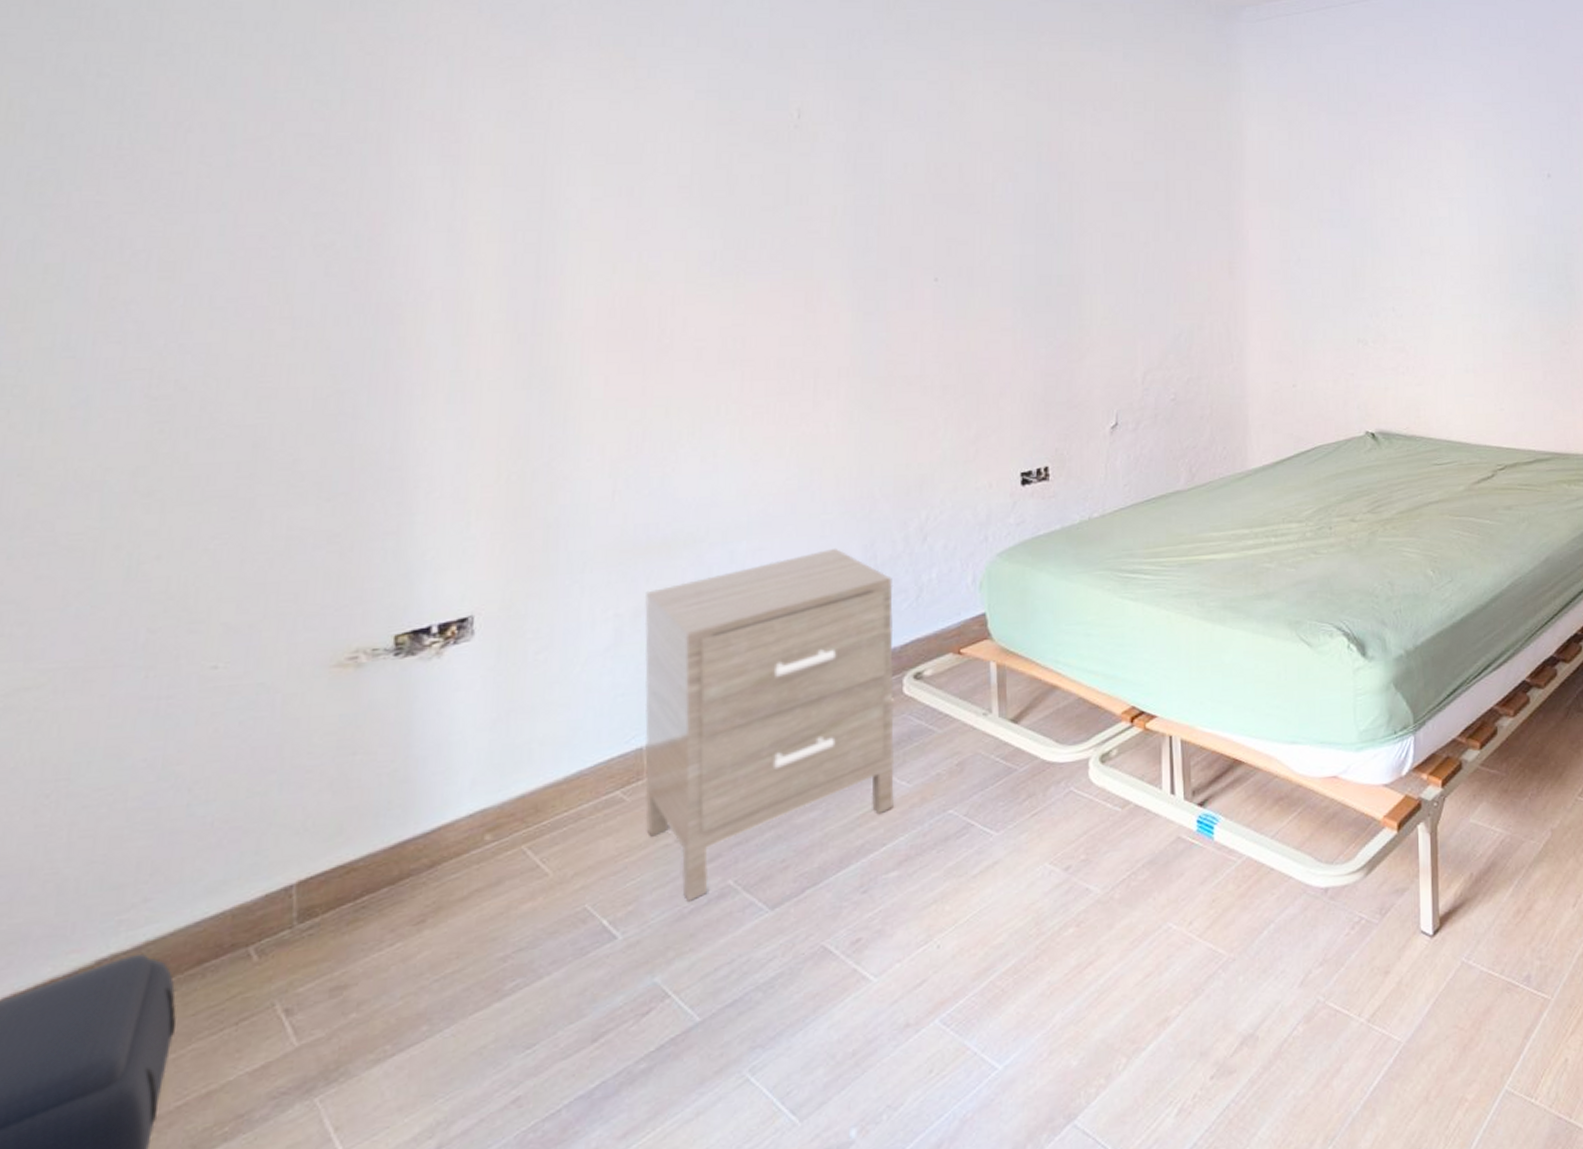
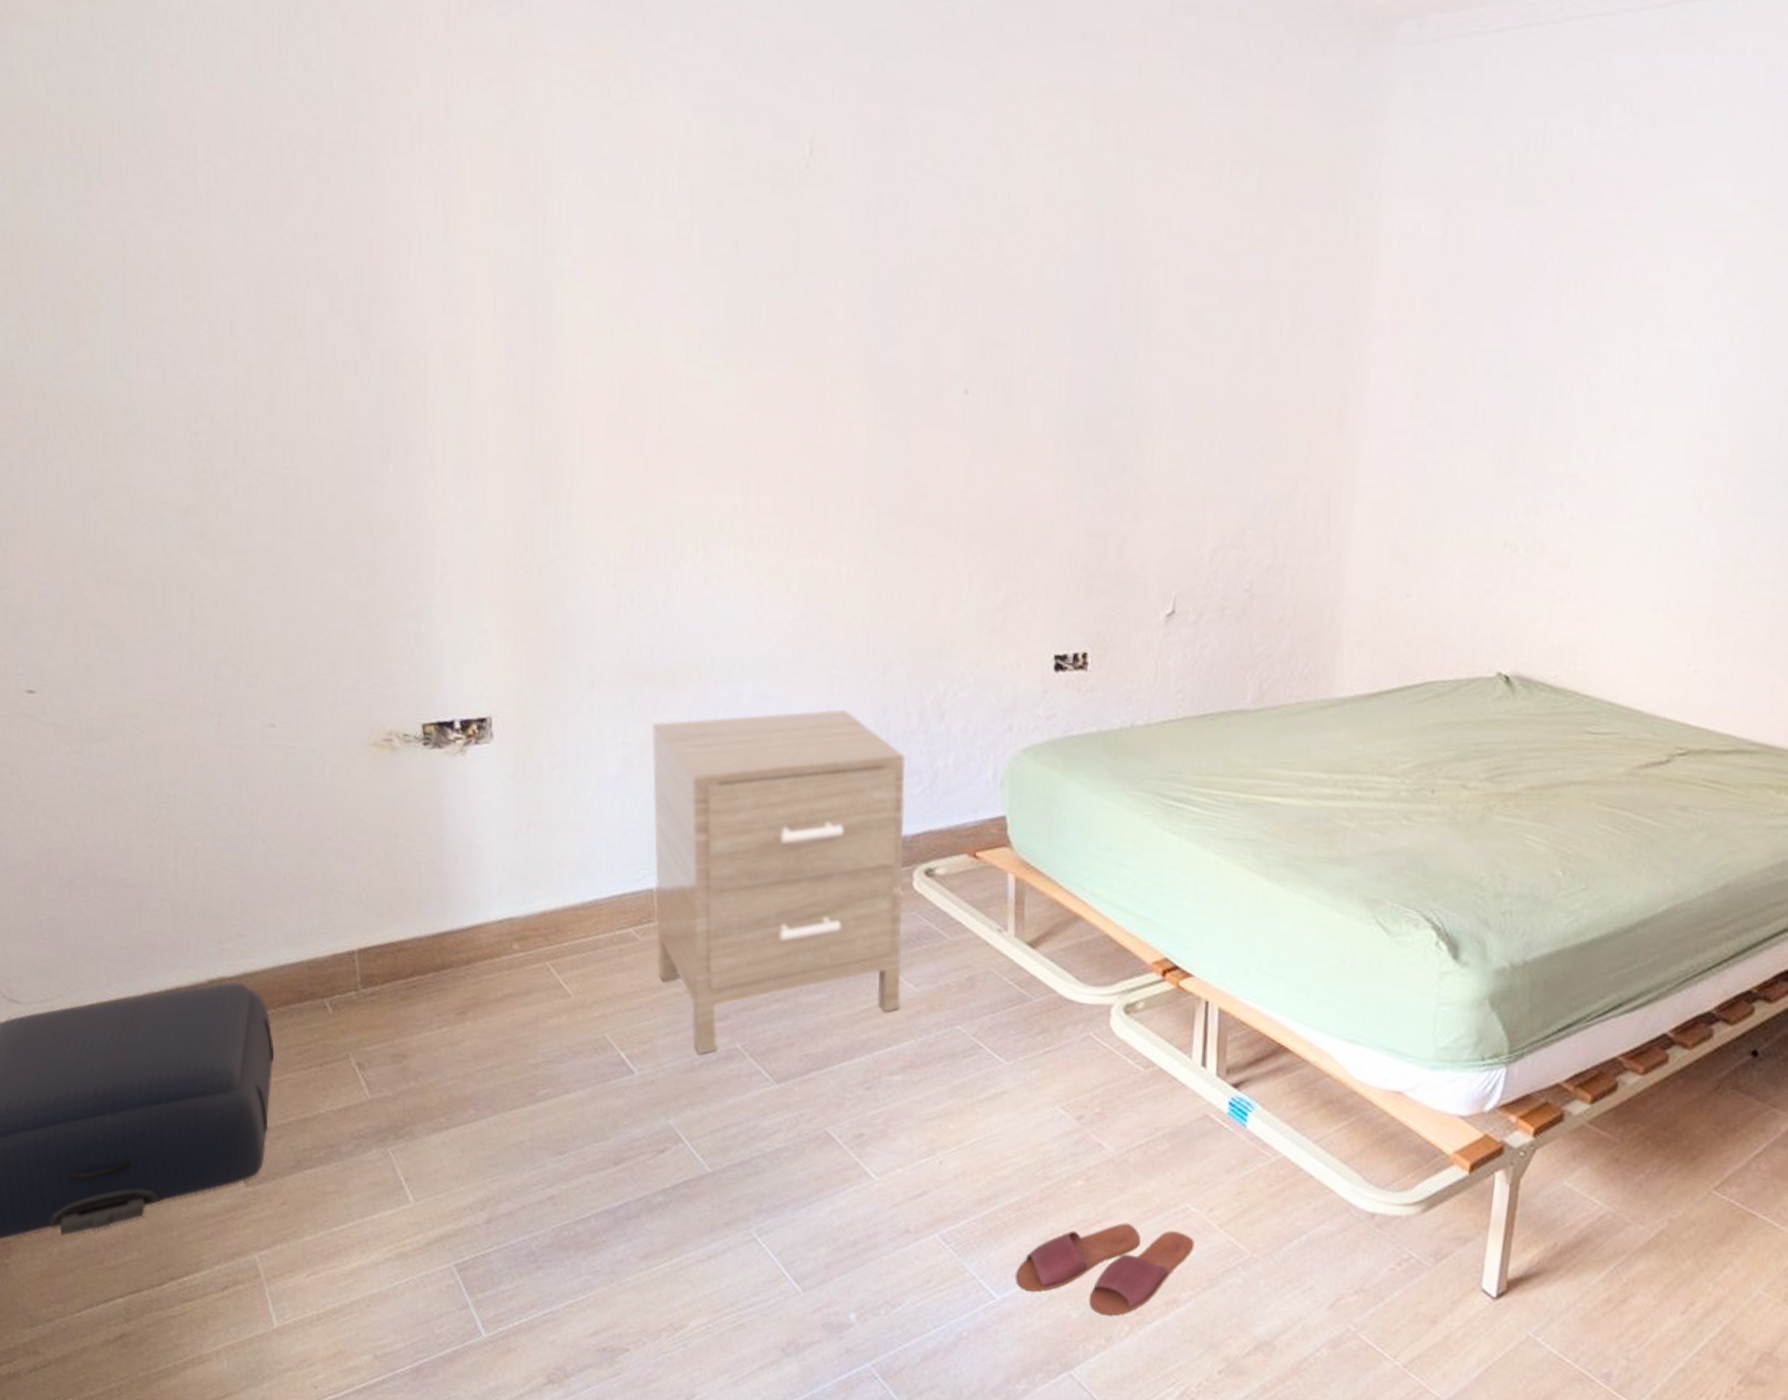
slippers: none [1016,952,1179,1054] -> present [1016,1222,1195,1316]

